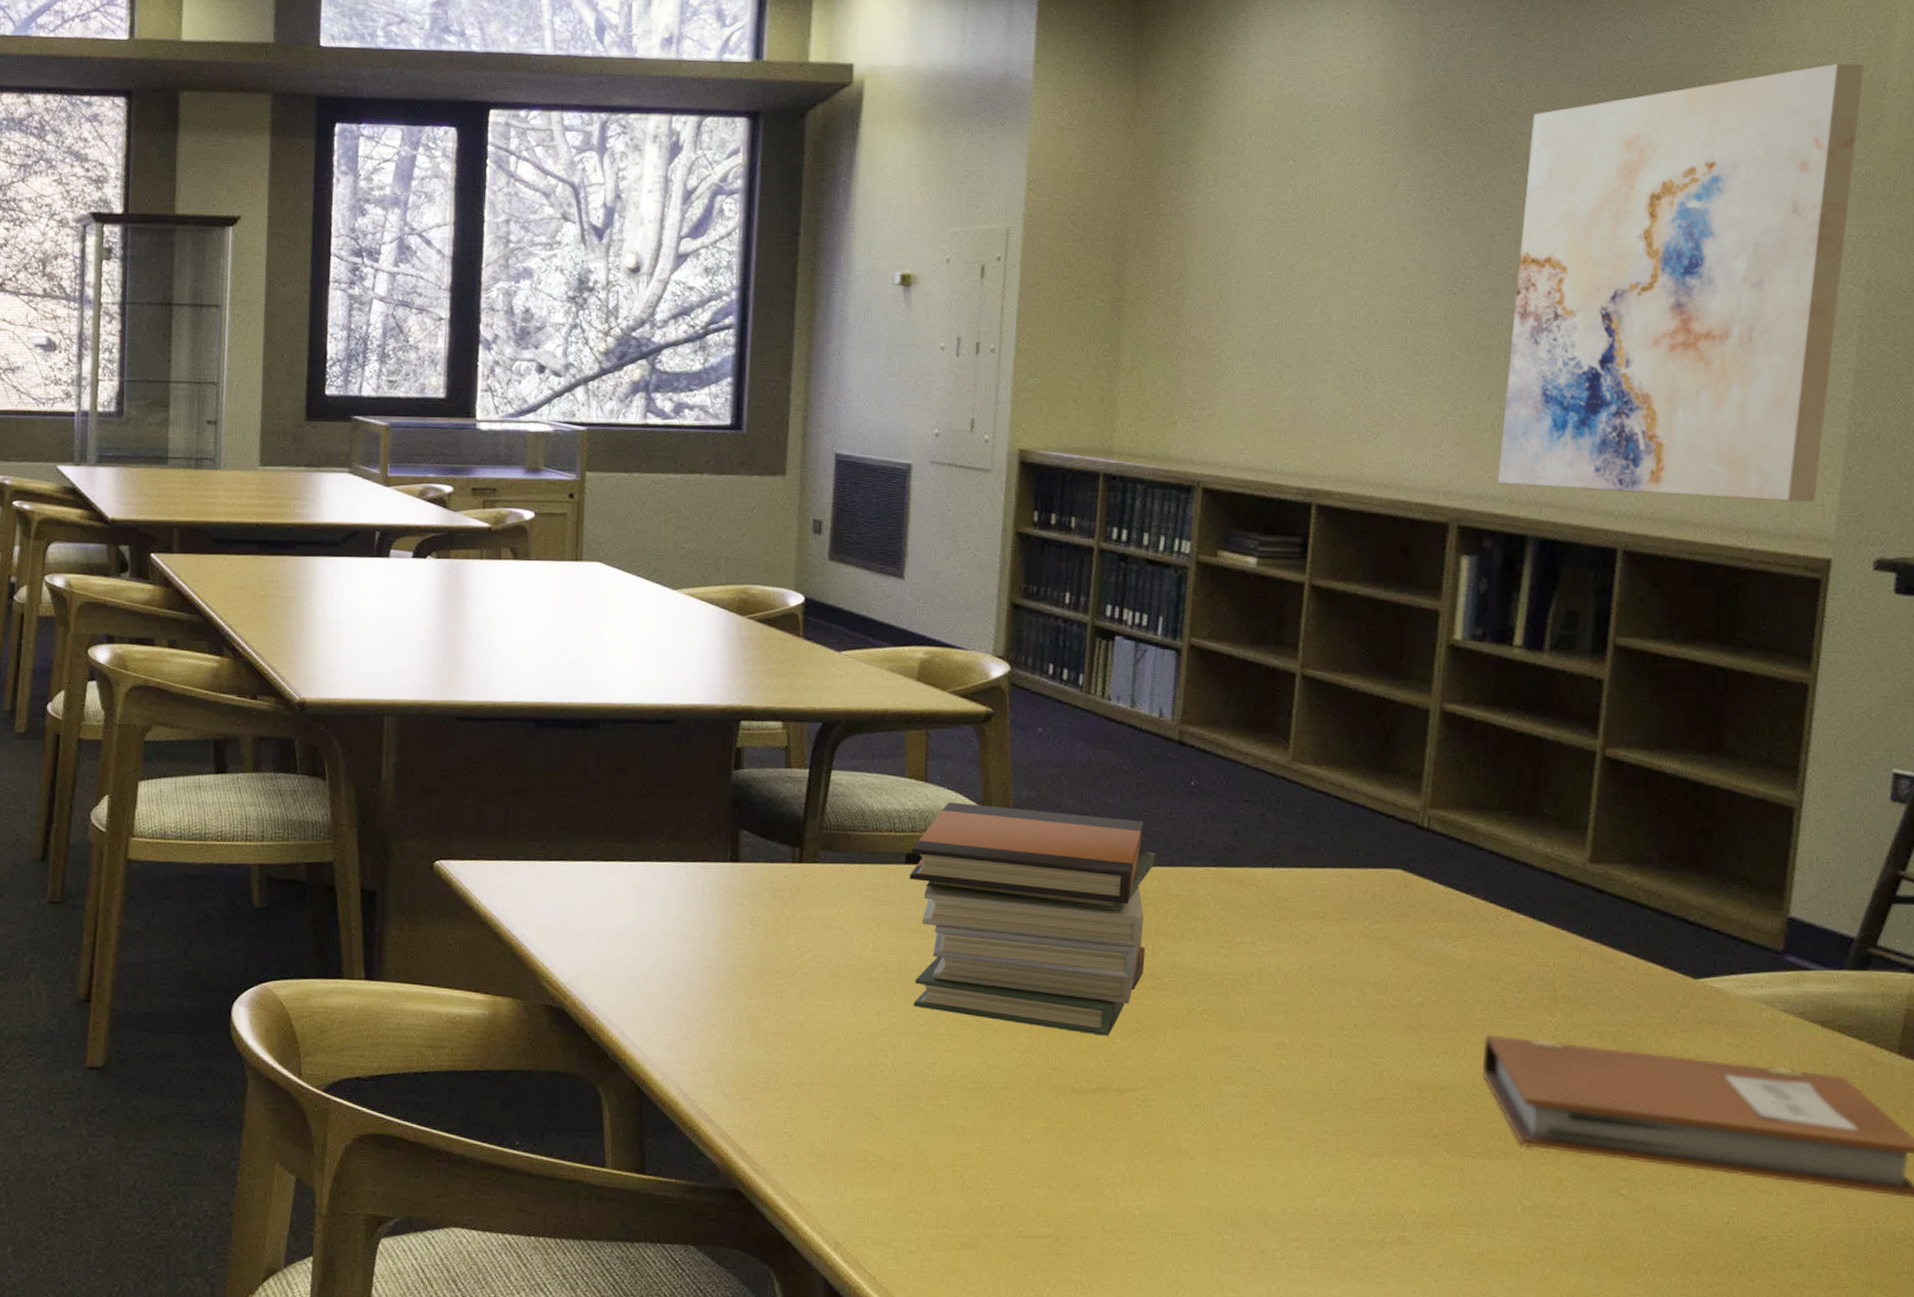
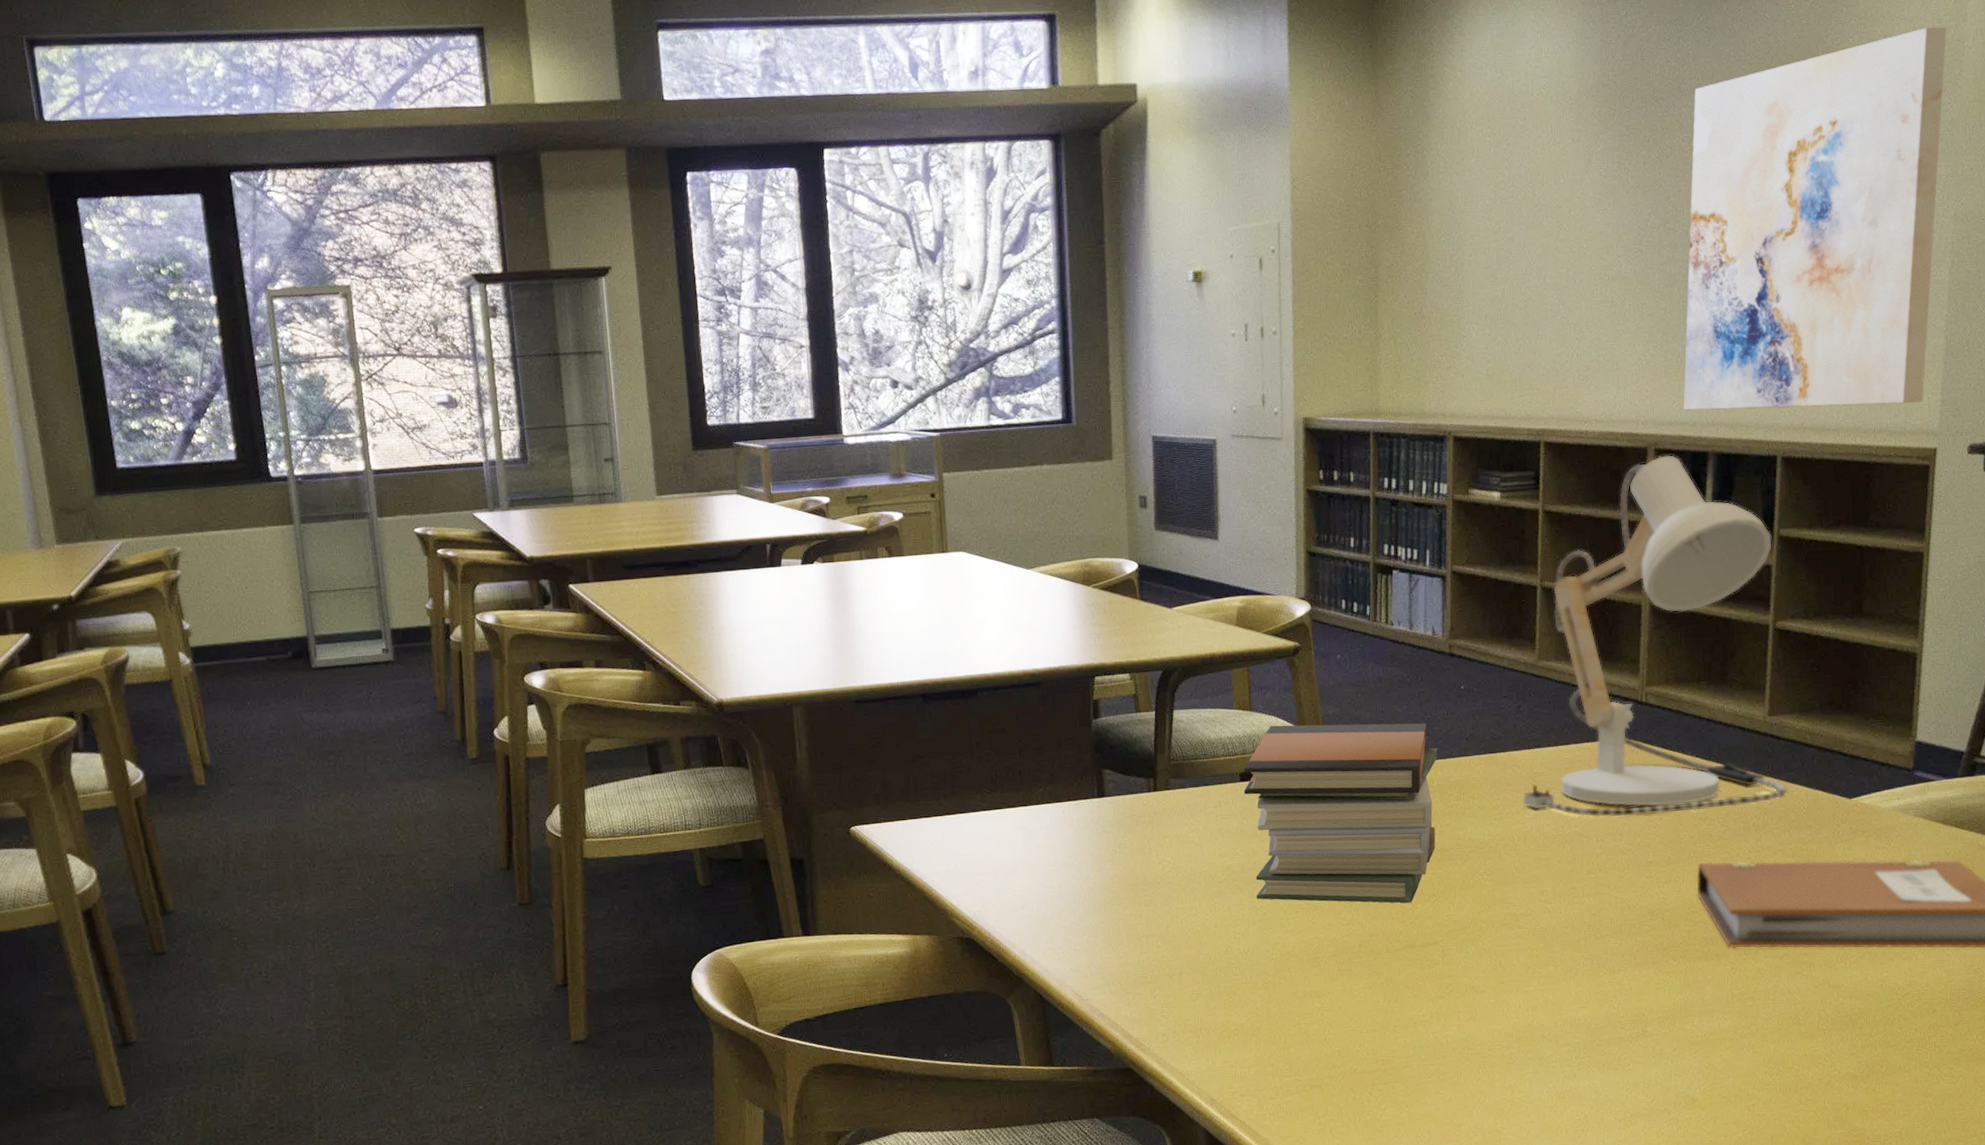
desk lamp: none [1260,534,1611,969] -> present [1522,455,1788,817]

